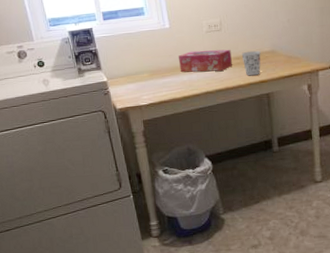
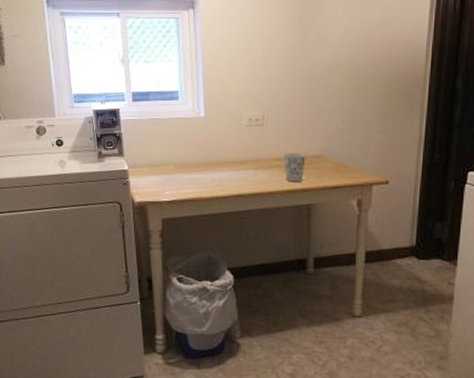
tissue box: present [179,49,232,73] -> none [210,146,272,172]

